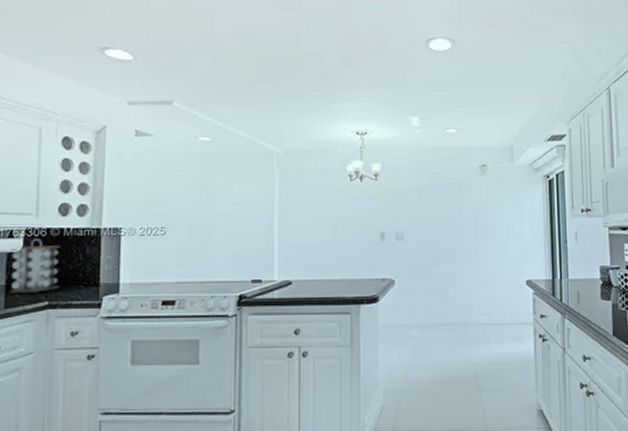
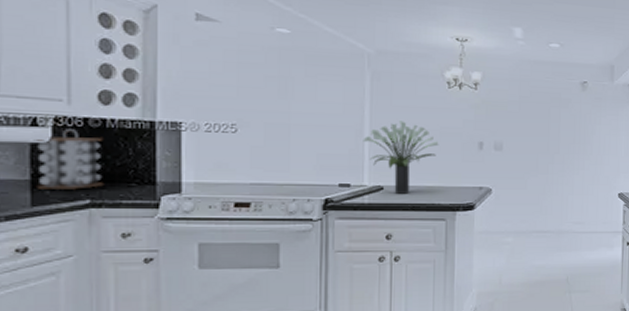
flower arrangement: none [273,216,343,288] -> present [363,121,439,194]

